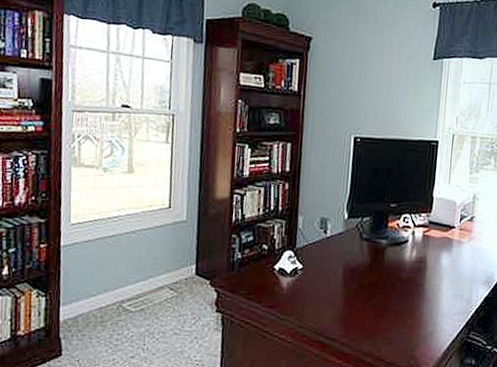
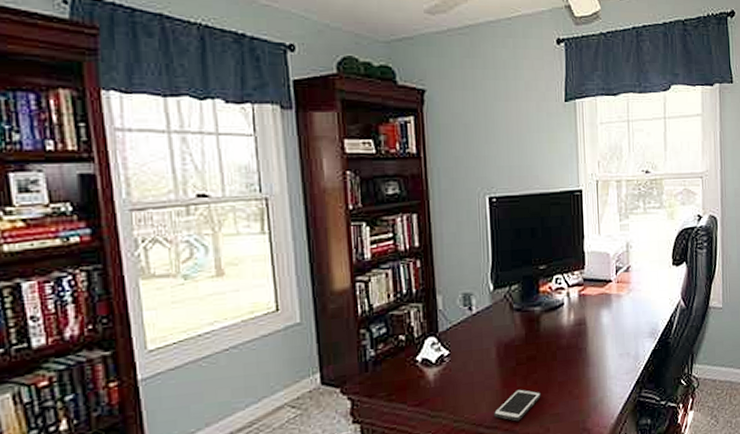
cell phone: none [334,310,377,338] -> present [494,389,541,422]

